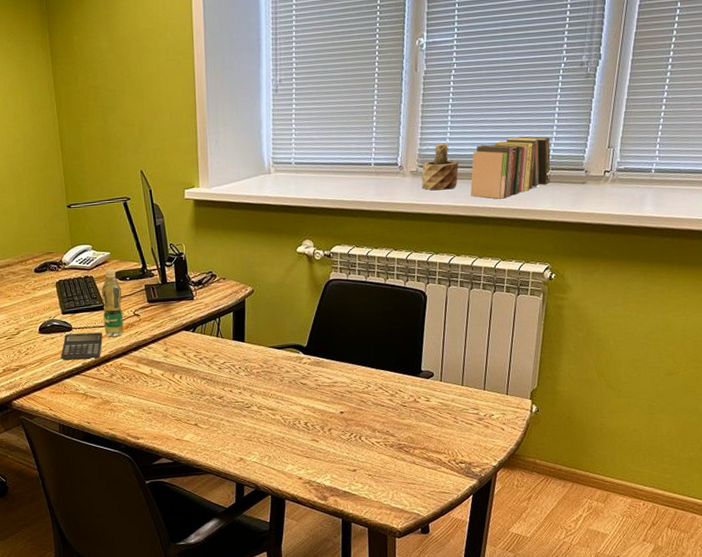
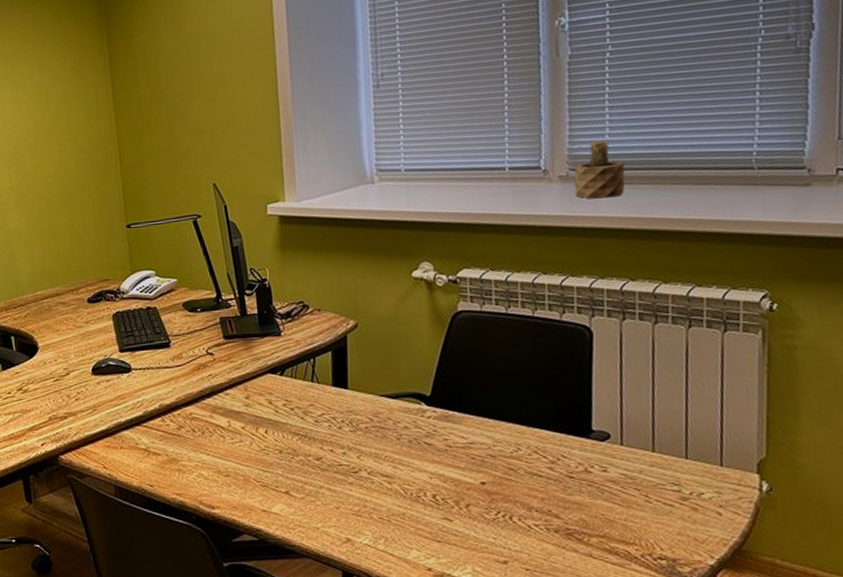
calculator: present [60,332,103,360] -> none [117,374,169,407]
bottle: present [102,268,124,337] -> none [167,298,194,380]
books: present [470,136,551,199] -> none [642,128,758,208]

